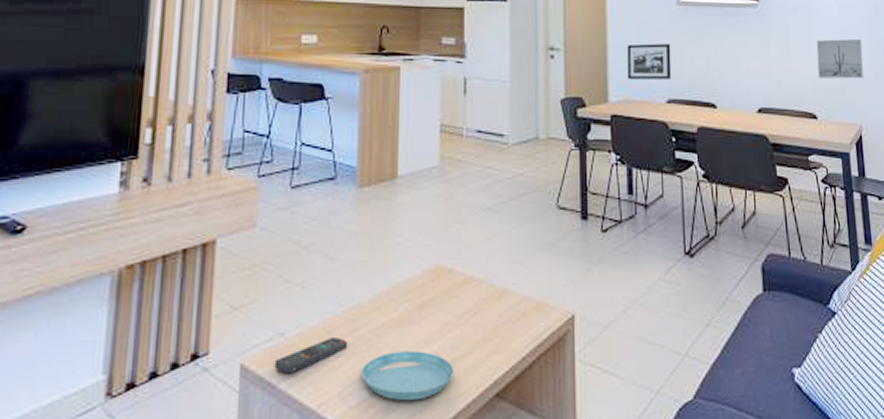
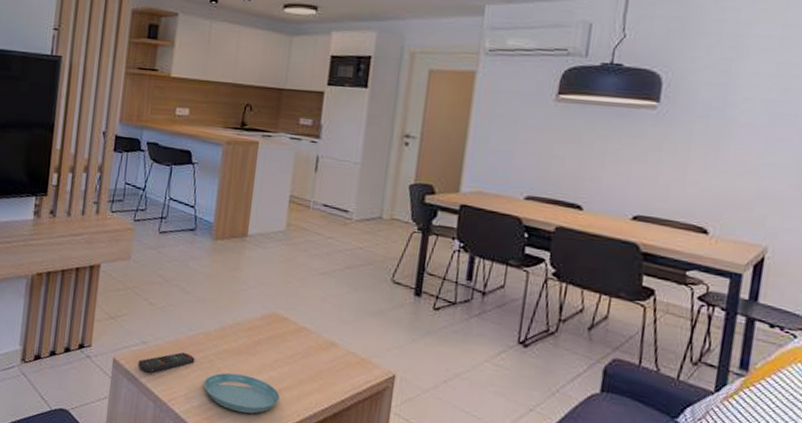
picture frame: present [627,43,672,80] -> none [484,138,540,177]
wall art: present [816,38,863,79] -> none [720,150,792,198]

